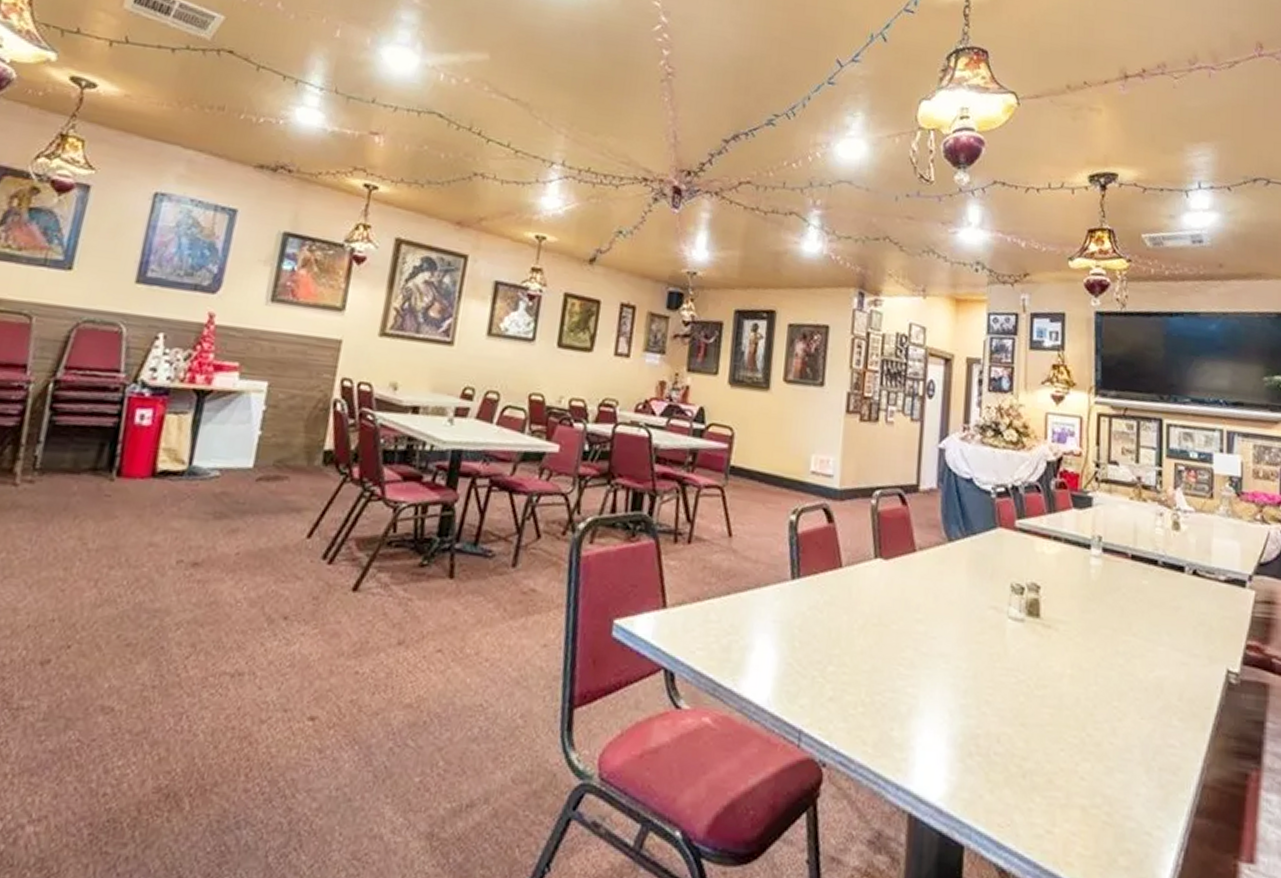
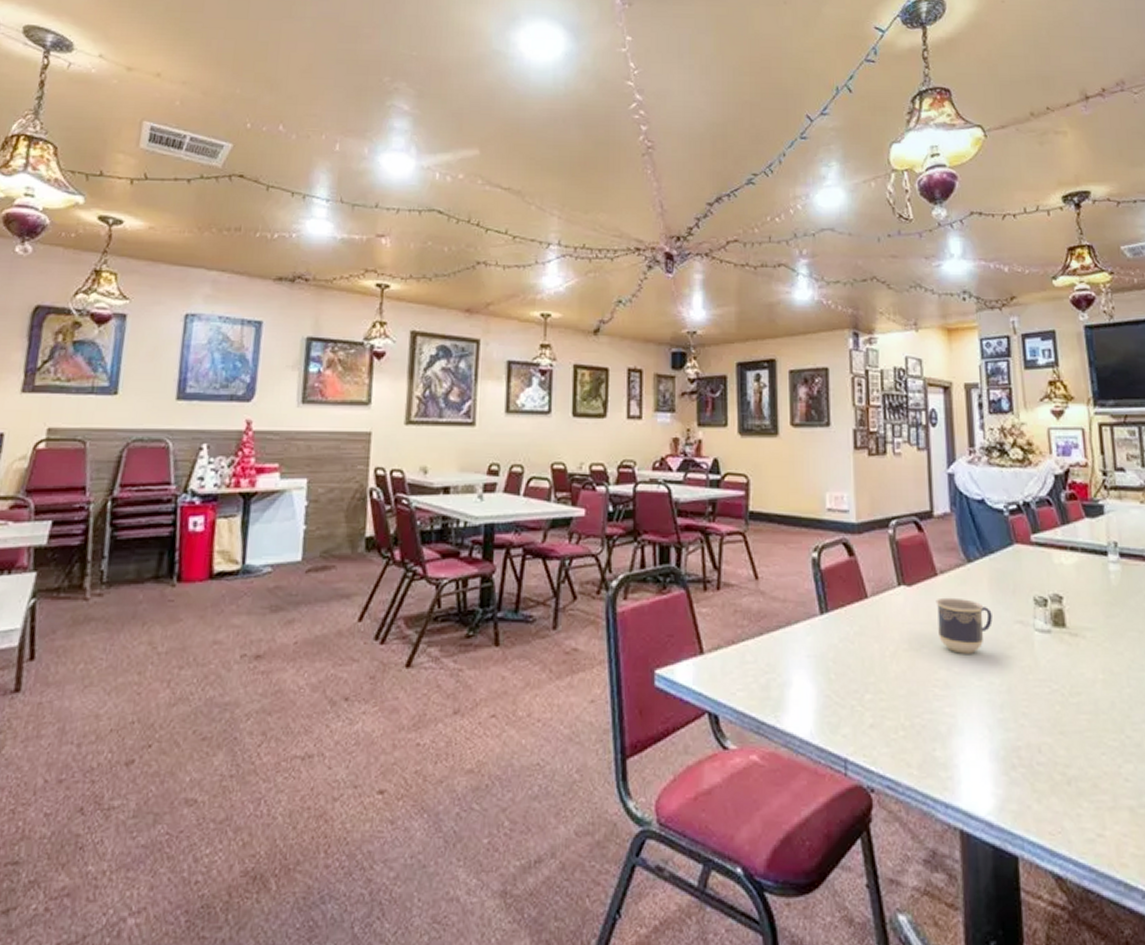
cup: none [910,574,967,636] -> present [936,597,993,654]

